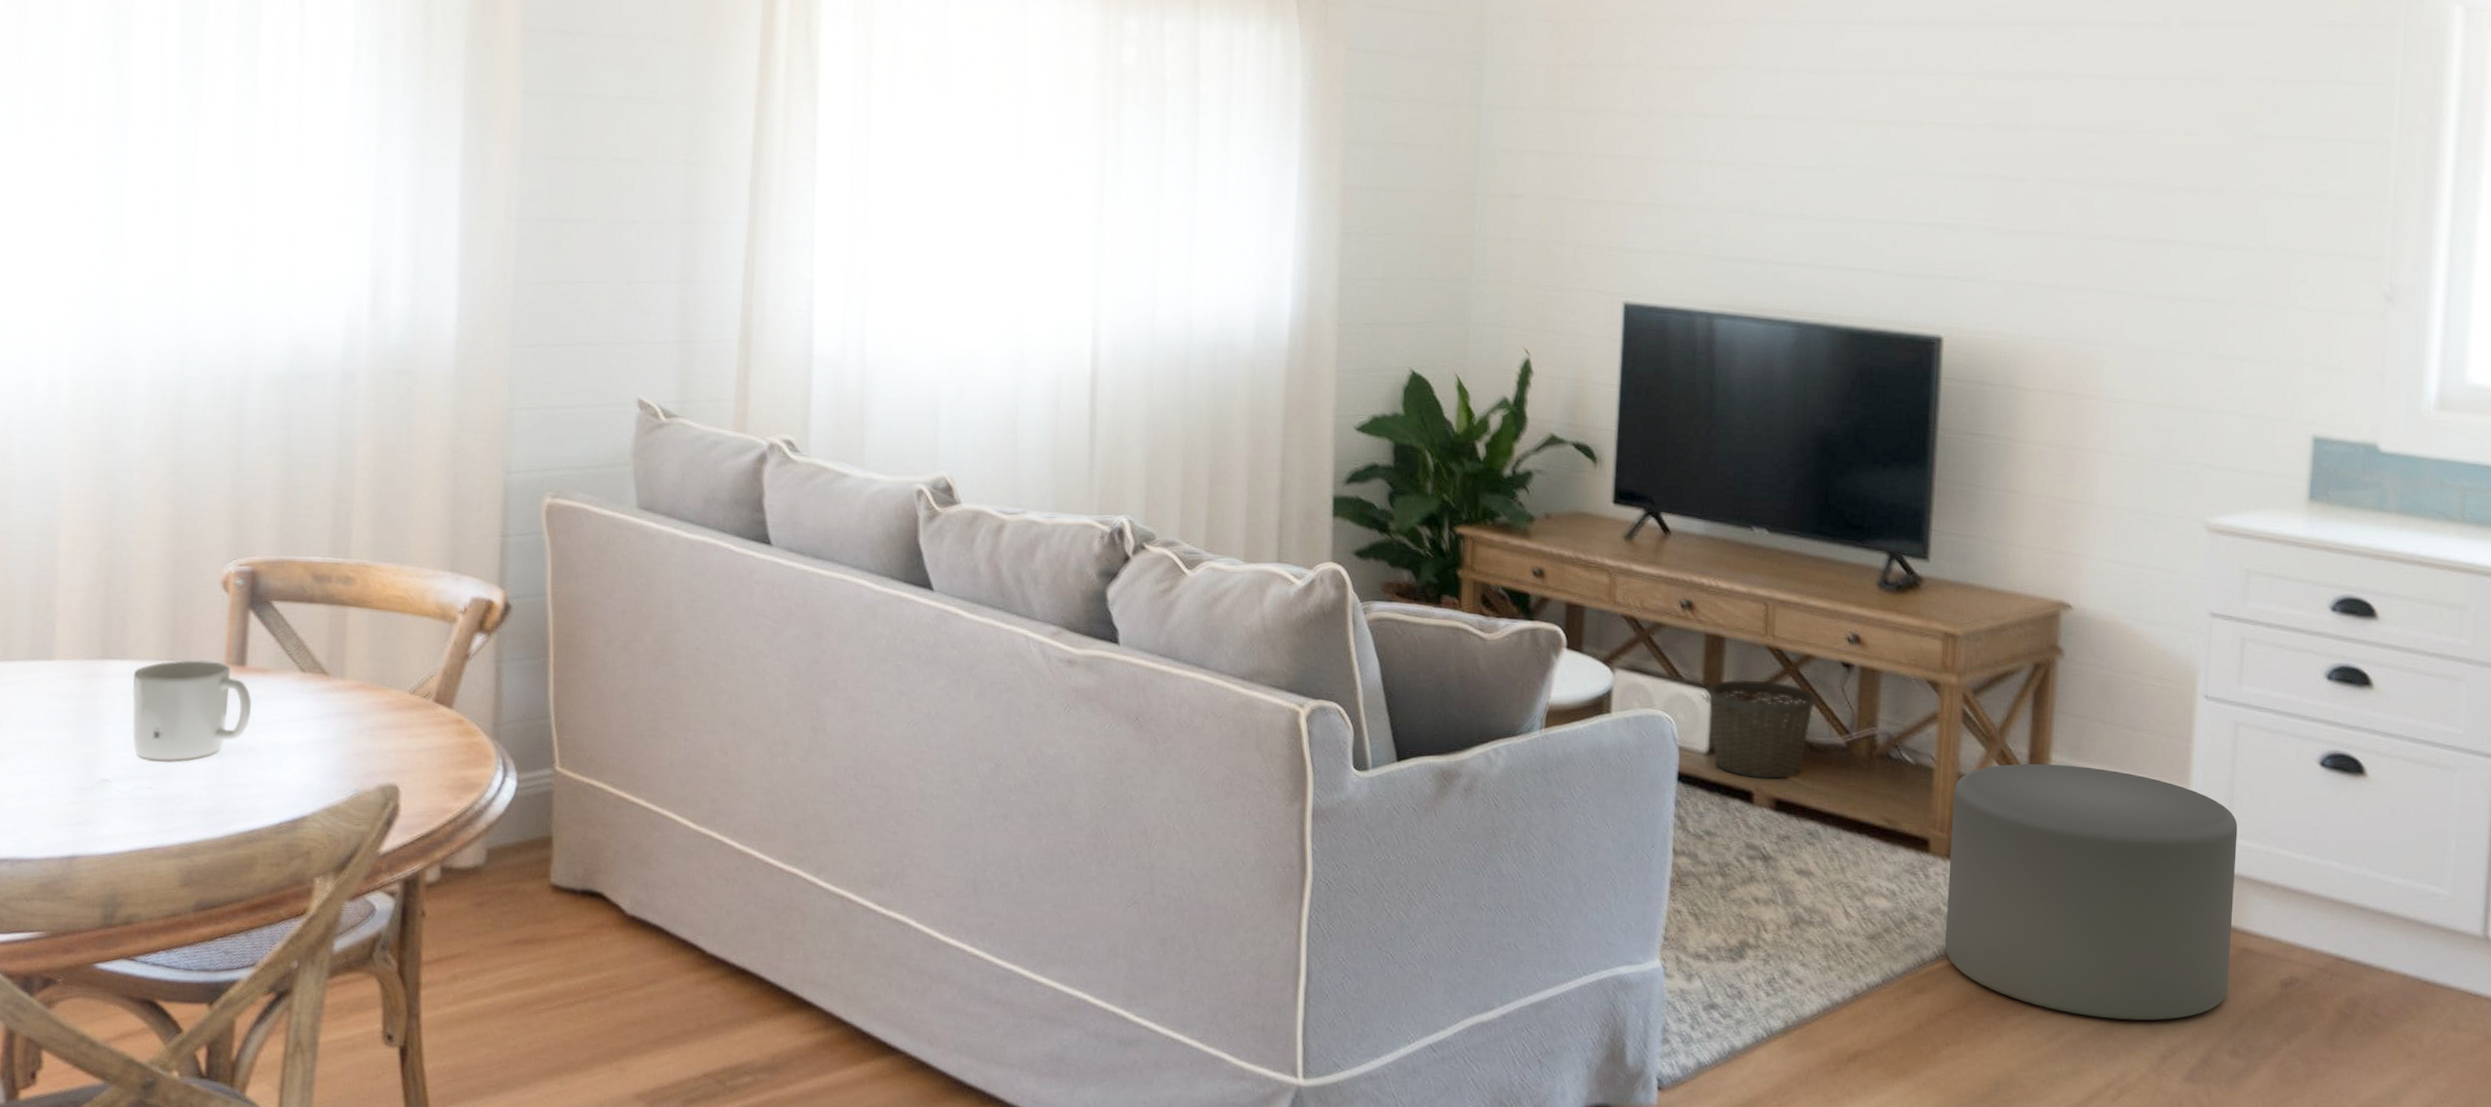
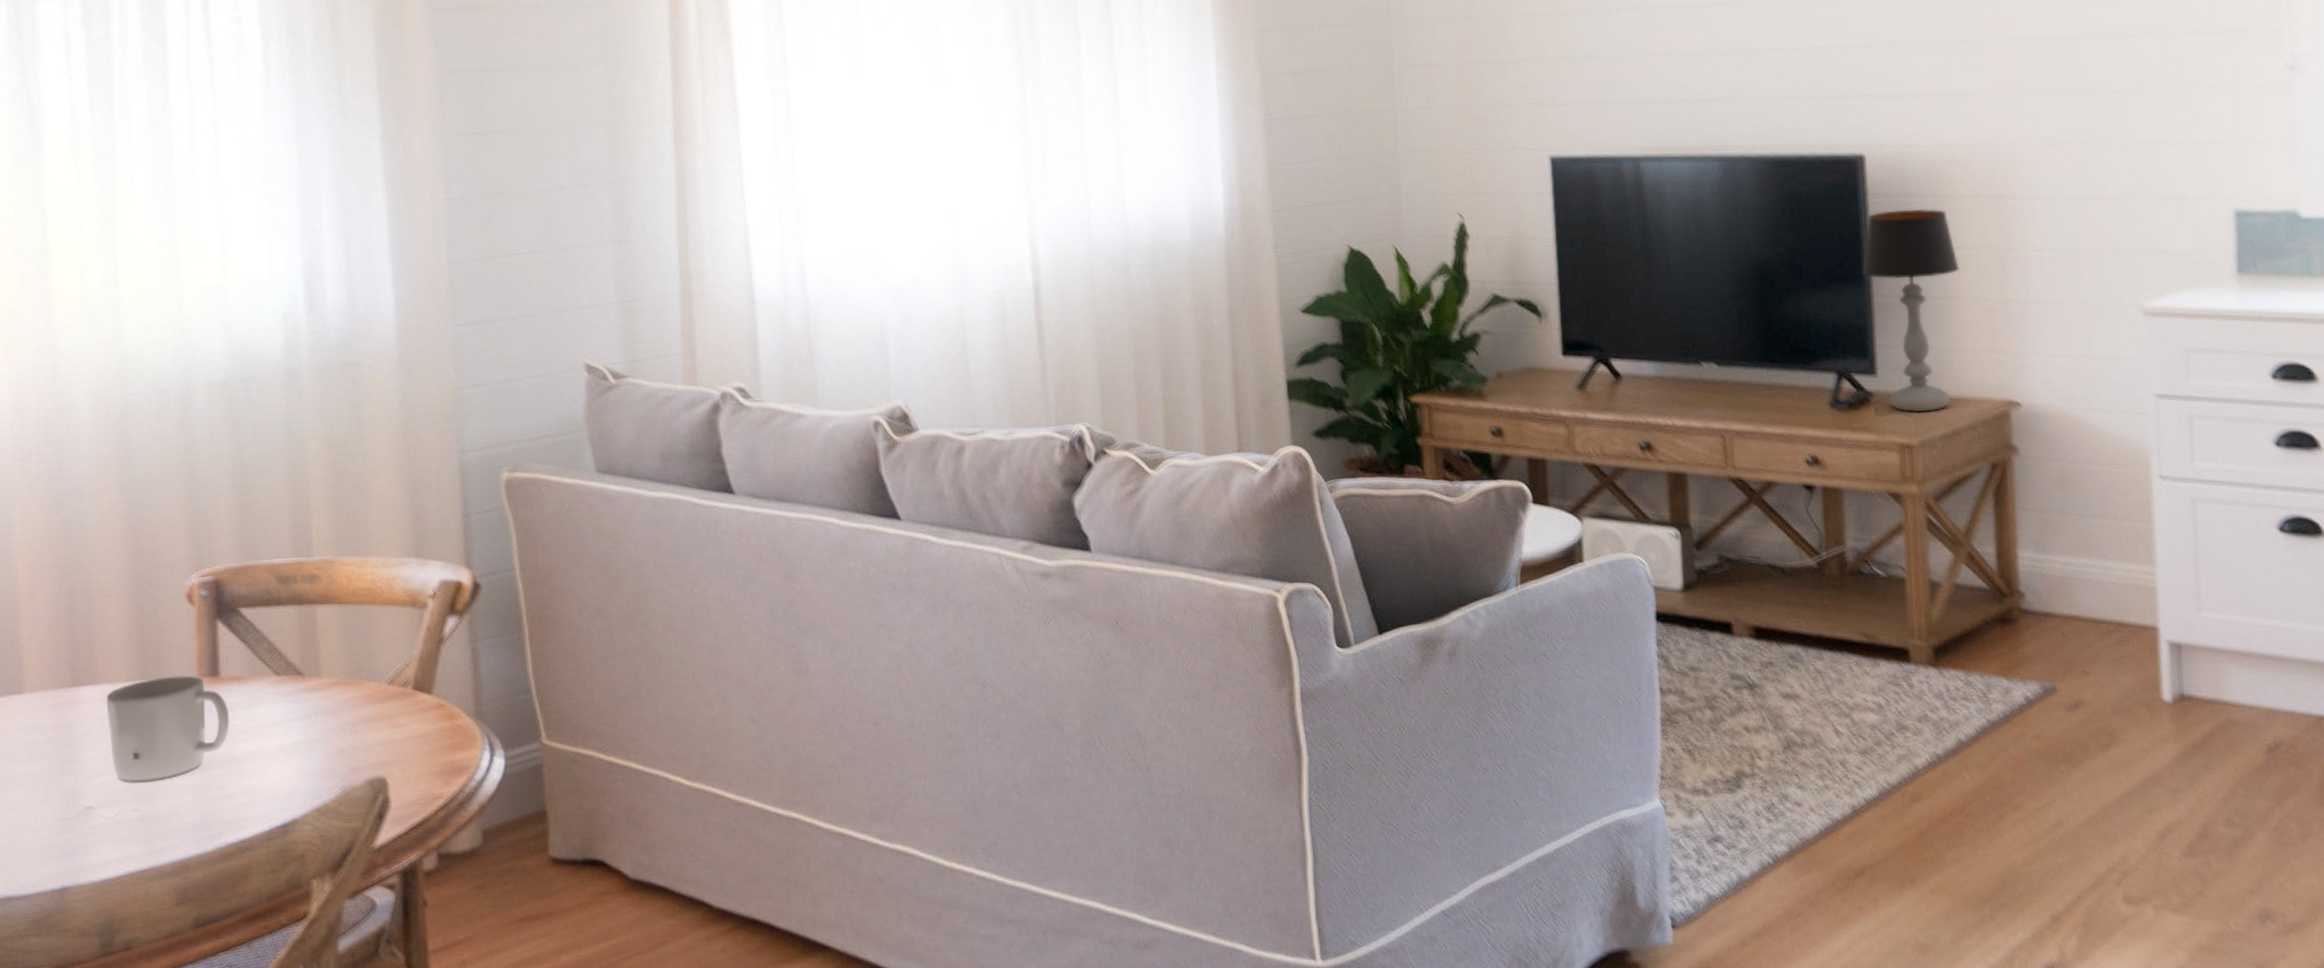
basket: present [1707,679,1818,780] -> none [1675,511,1784,610]
table lamp: none [1926,395,2026,604] -> present [1862,208,1960,413]
pouf: present [1945,763,2238,1021] -> none [1927,559,2216,804]

